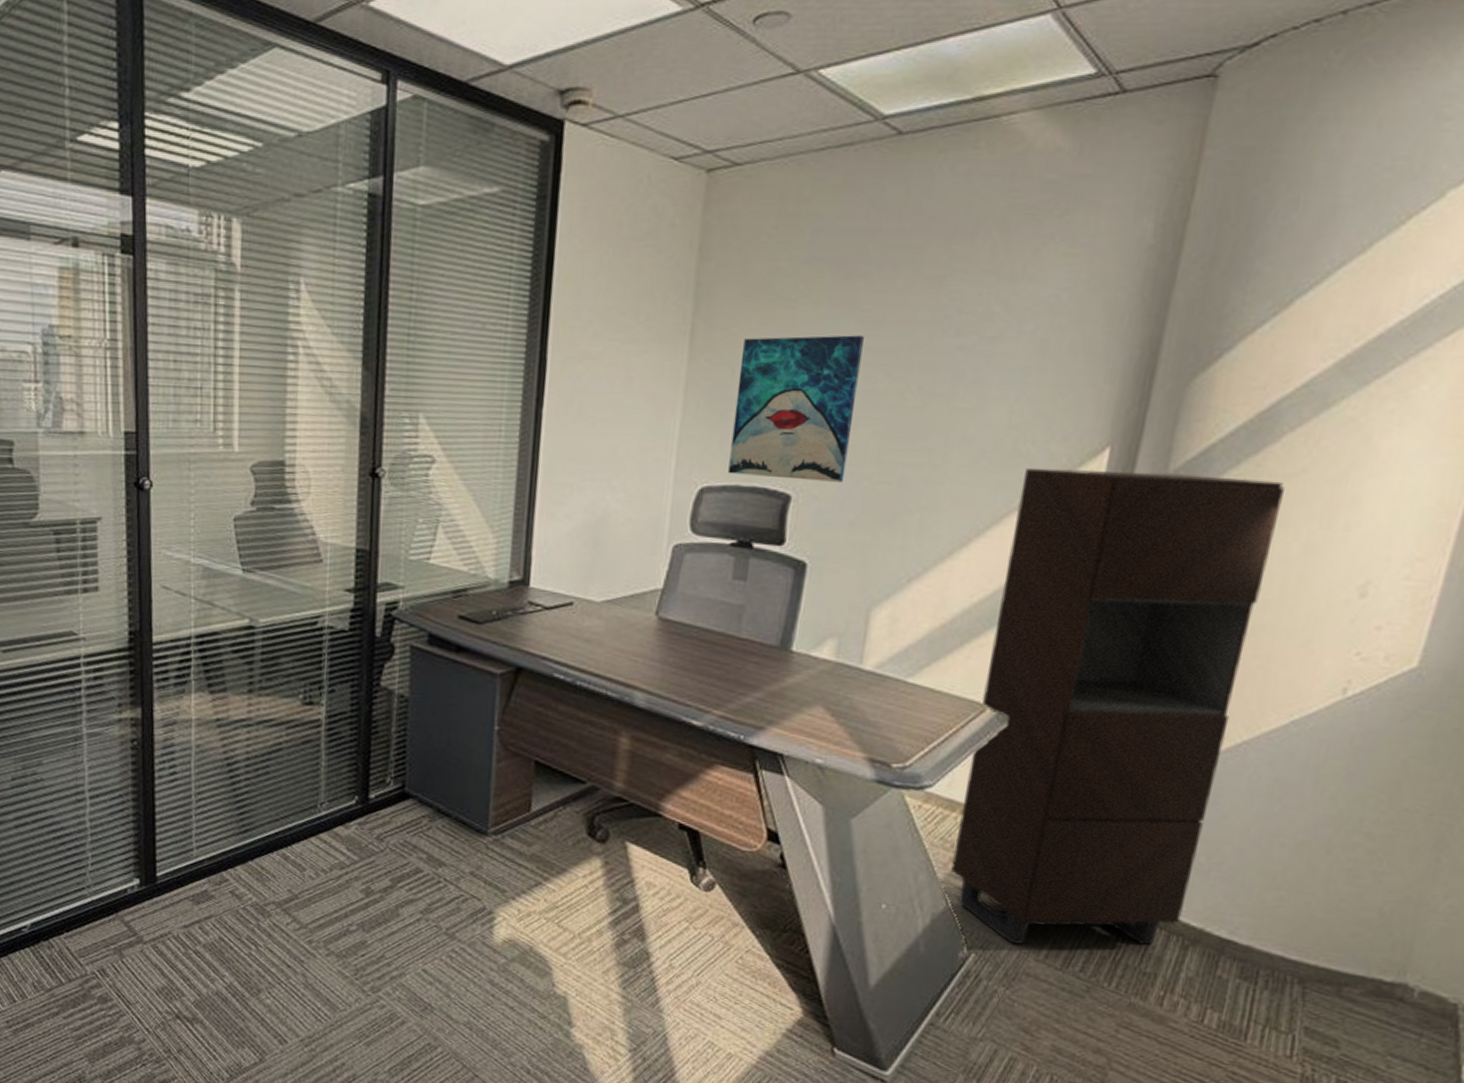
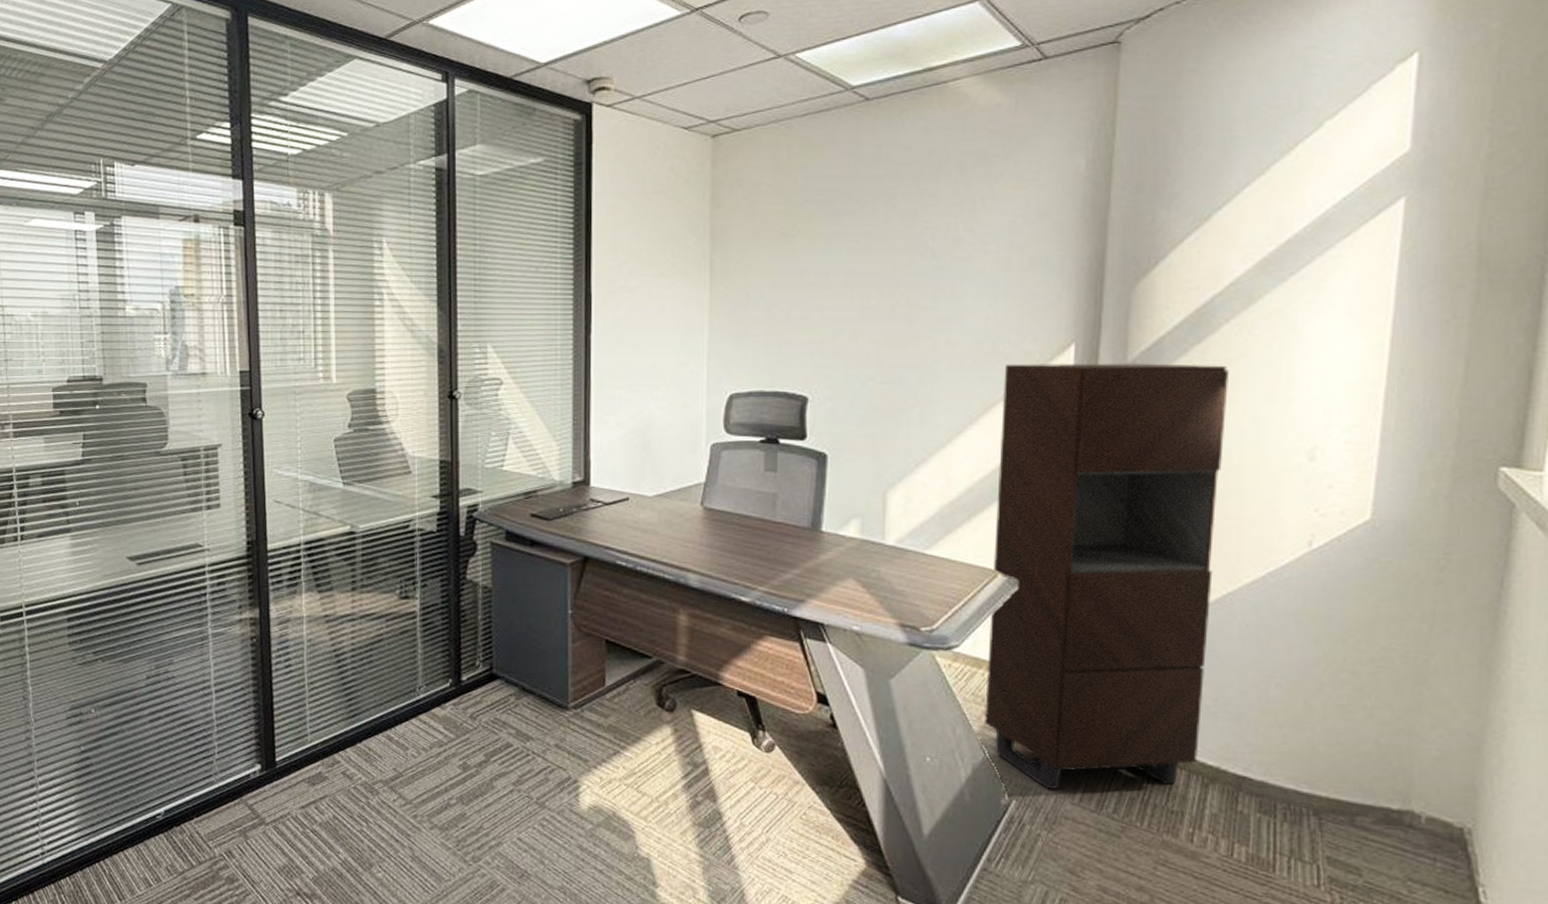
wall art: present [728,335,864,482] -> none [752,262,855,384]

